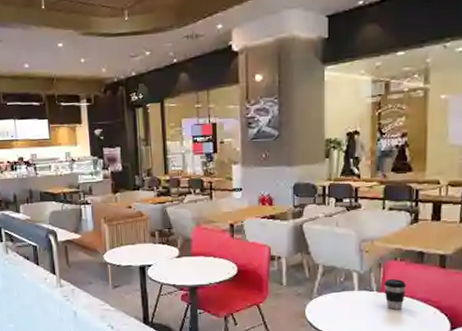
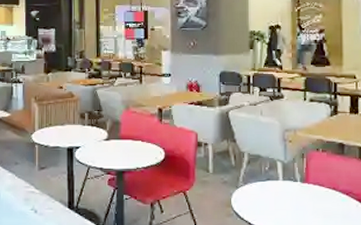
coffee cup: present [384,278,407,310] -> none [307,169,329,201]

